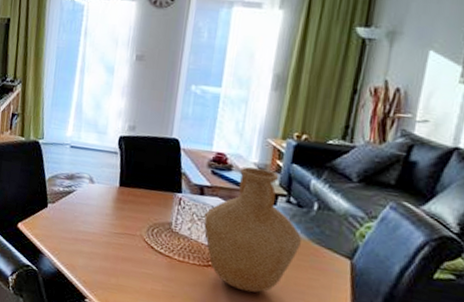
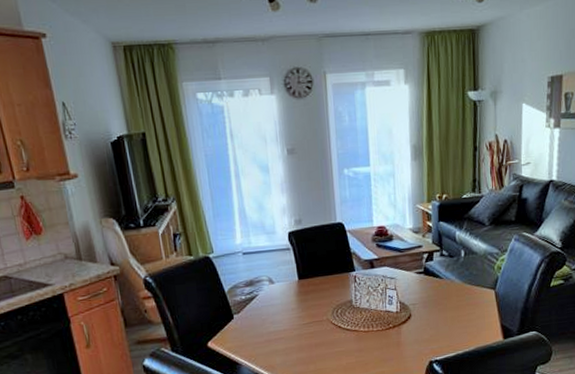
vase: present [203,166,301,293] -> none [378,231,457,341]

